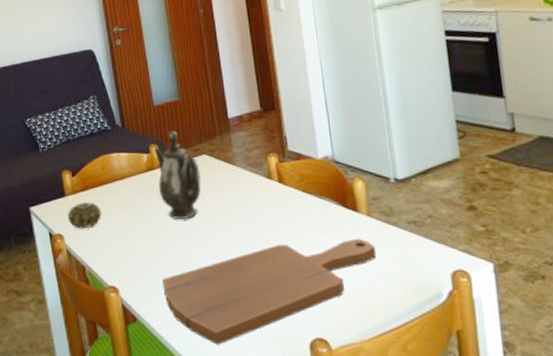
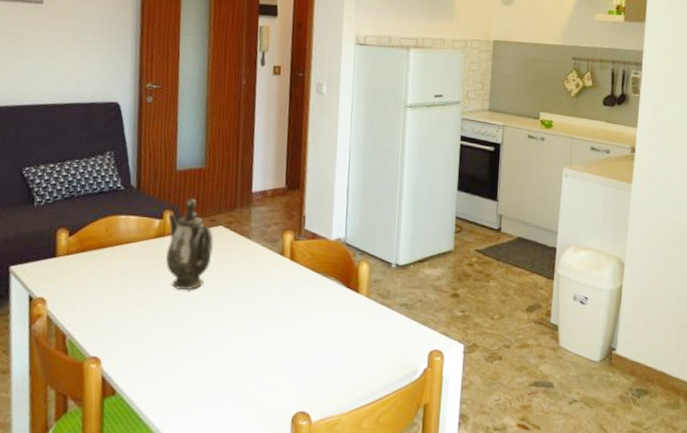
decorative ball: present [67,202,102,229] -> none [54,265,97,294]
cutting board: present [162,238,377,345] -> none [151,317,369,419]

